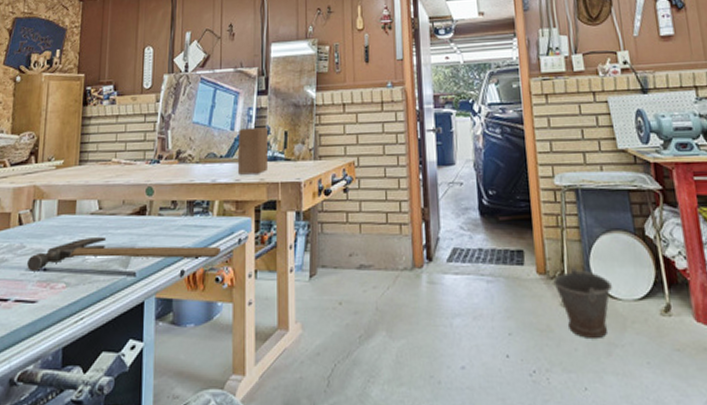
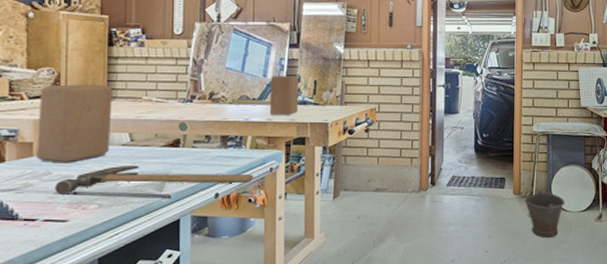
wood block: none [13,147,85,236] -> present [37,84,113,163]

